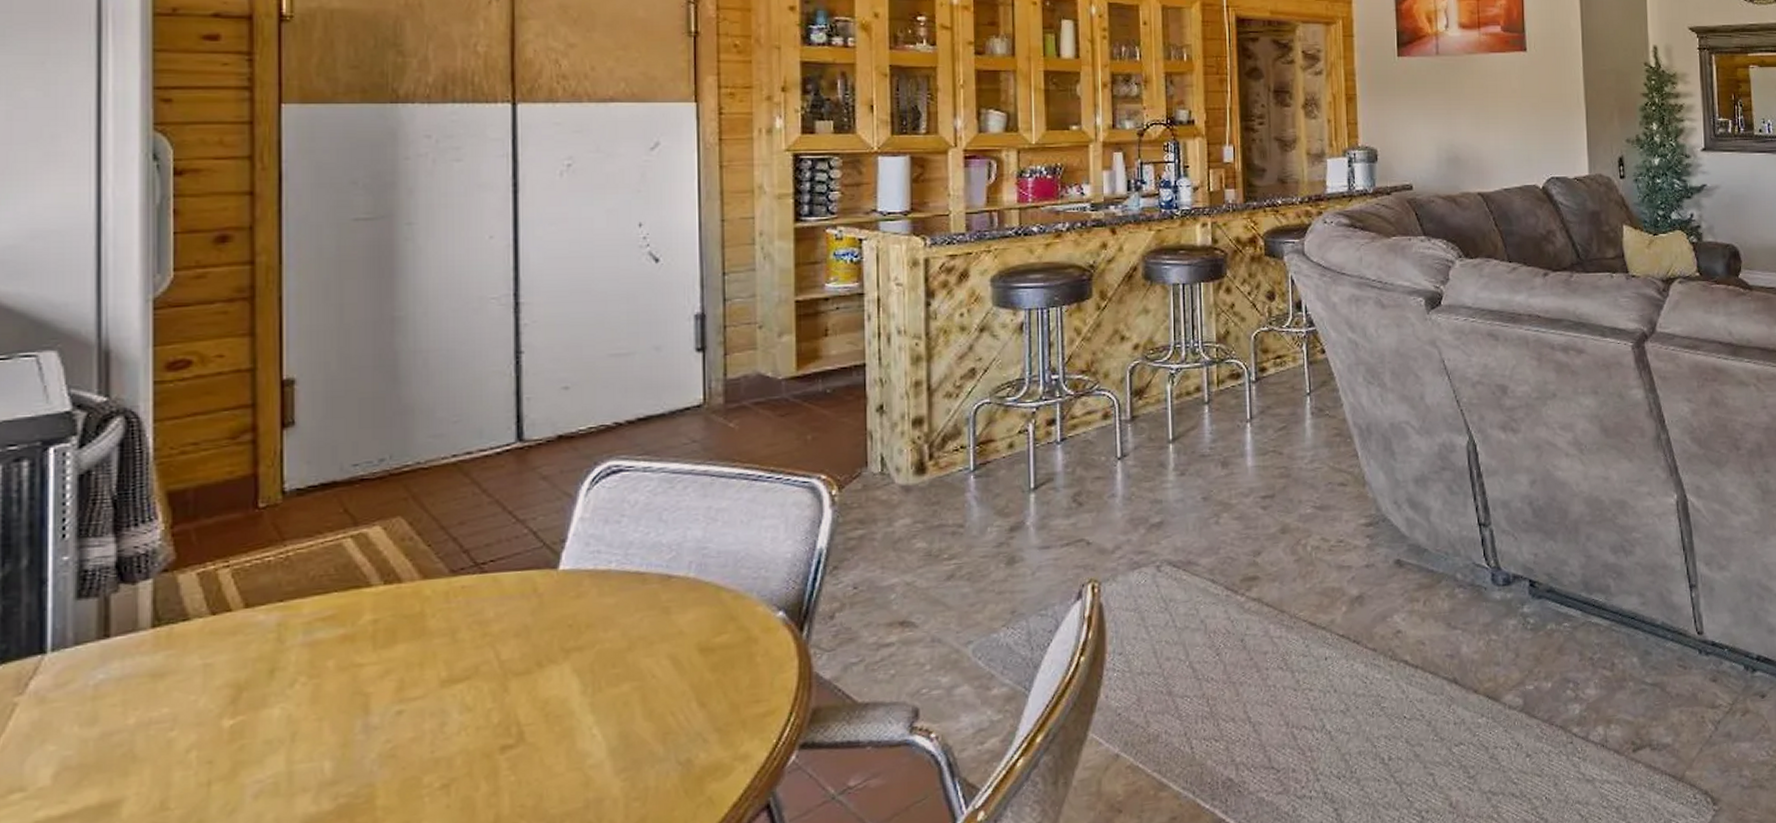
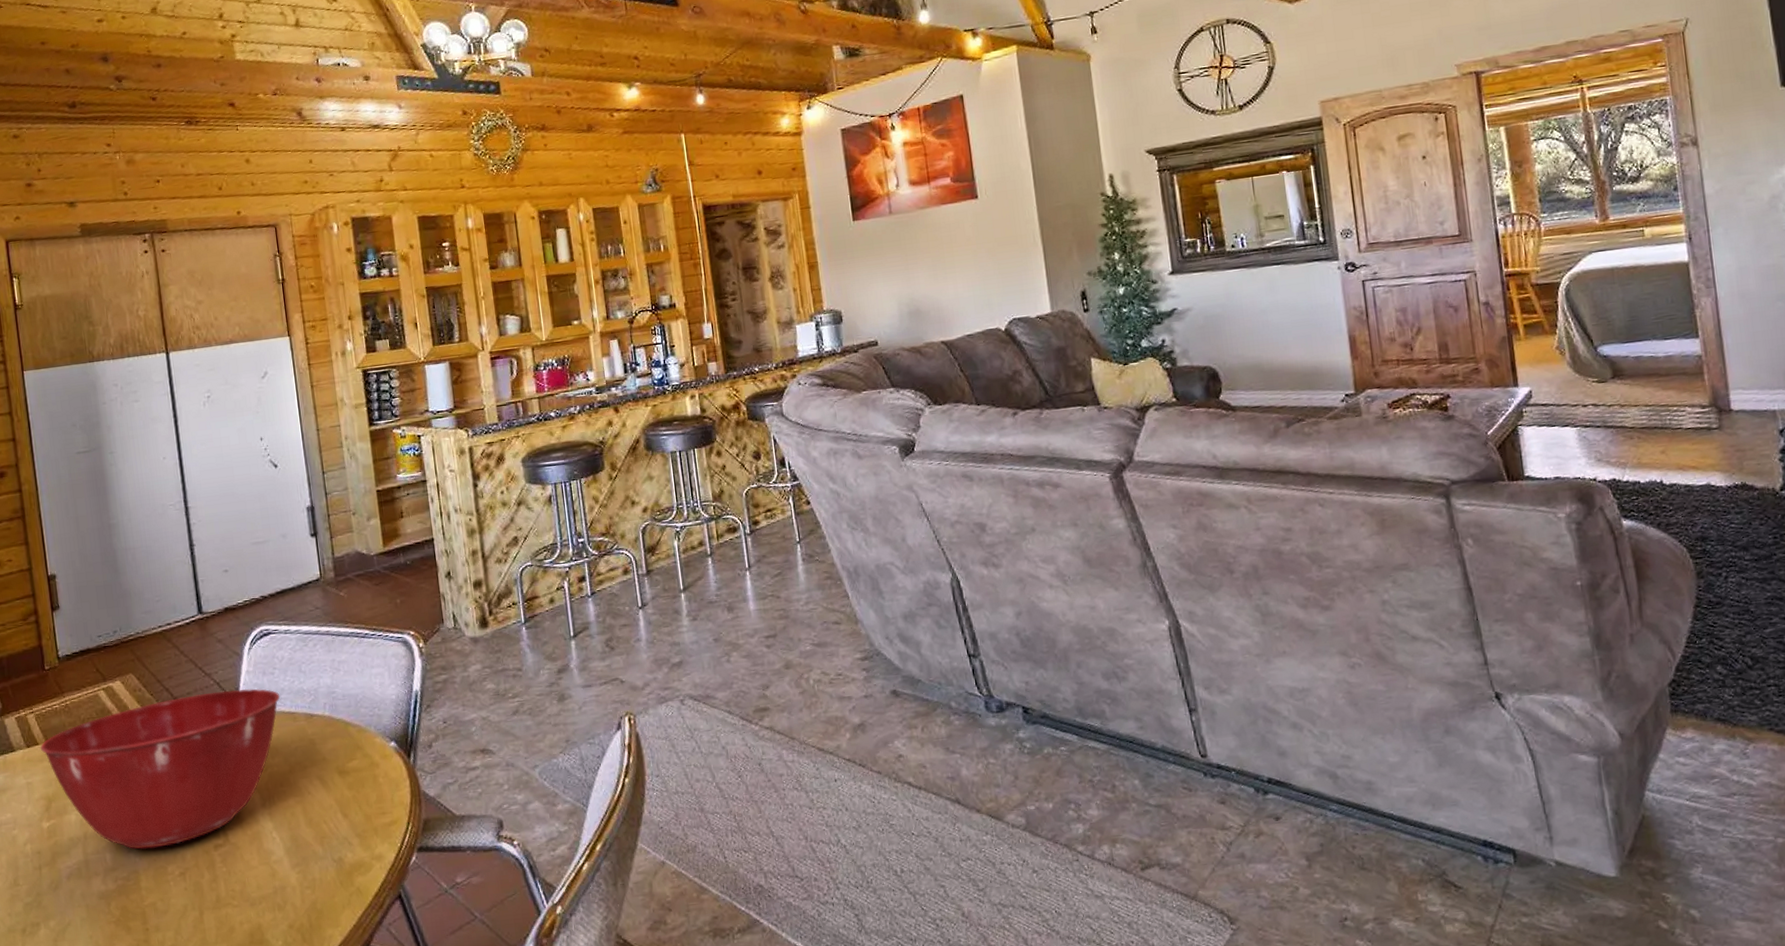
mixing bowl: none [233,540,627,754] -> present [40,688,280,849]

